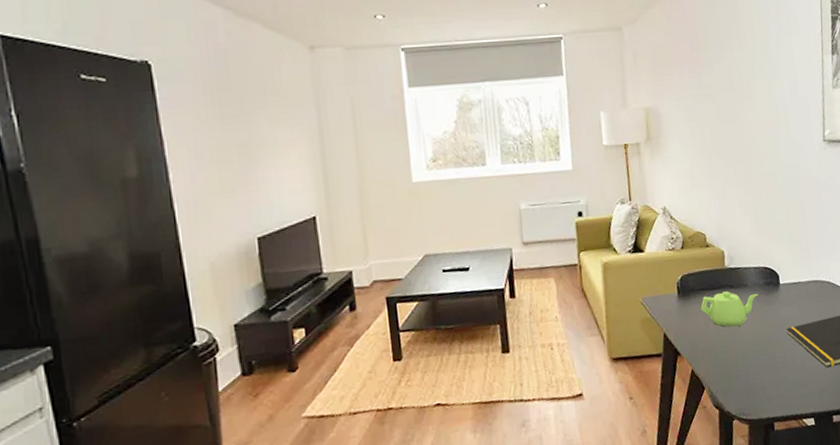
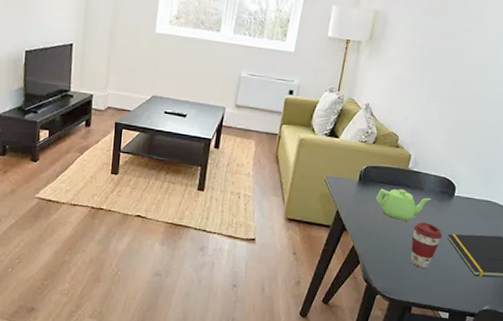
coffee cup: none [749,321,782,375] -> present [410,222,443,268]

